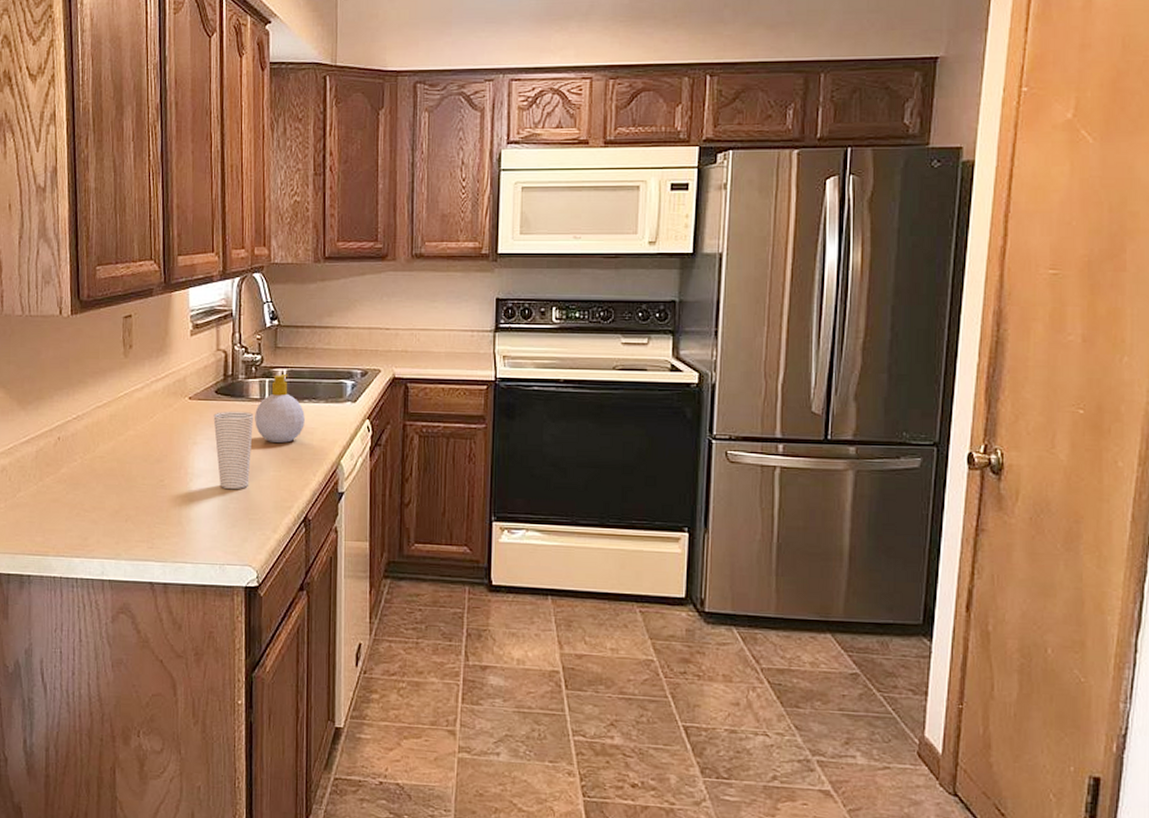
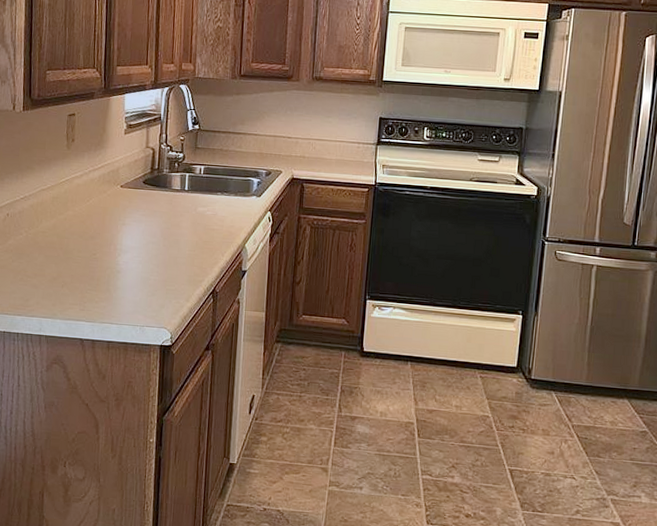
cup: present [213,411,254,489] -> none [140,199,175,264]
soap bottle: present [255,374,305,443] -> none [175,170,217,228]

